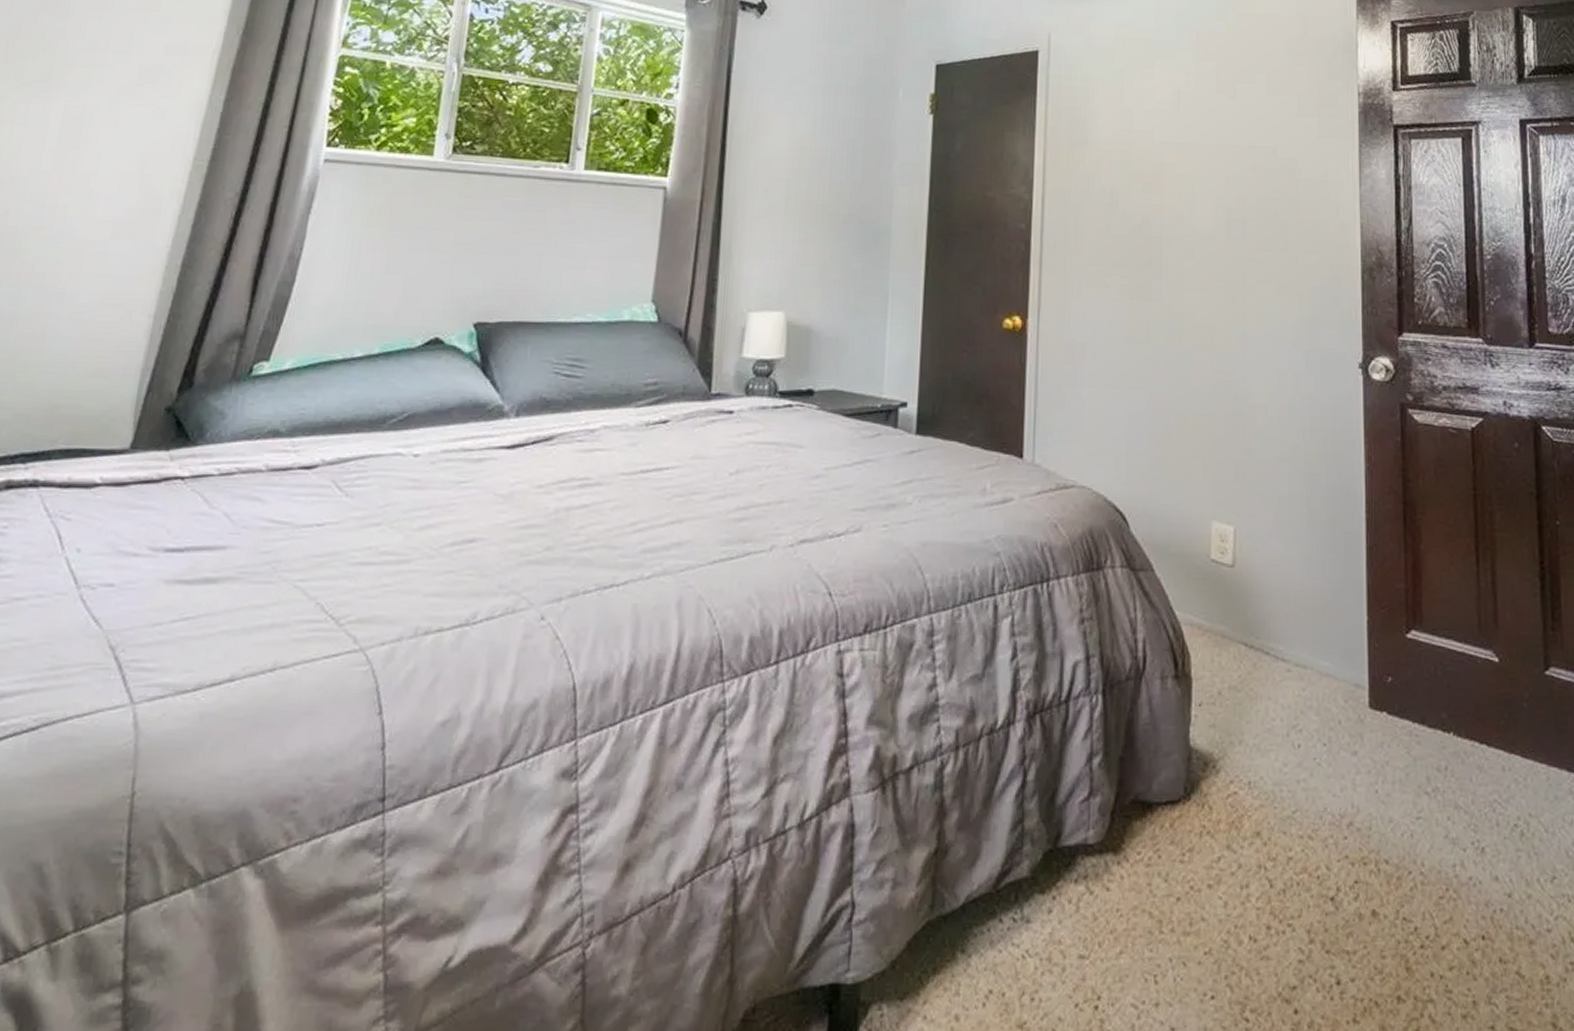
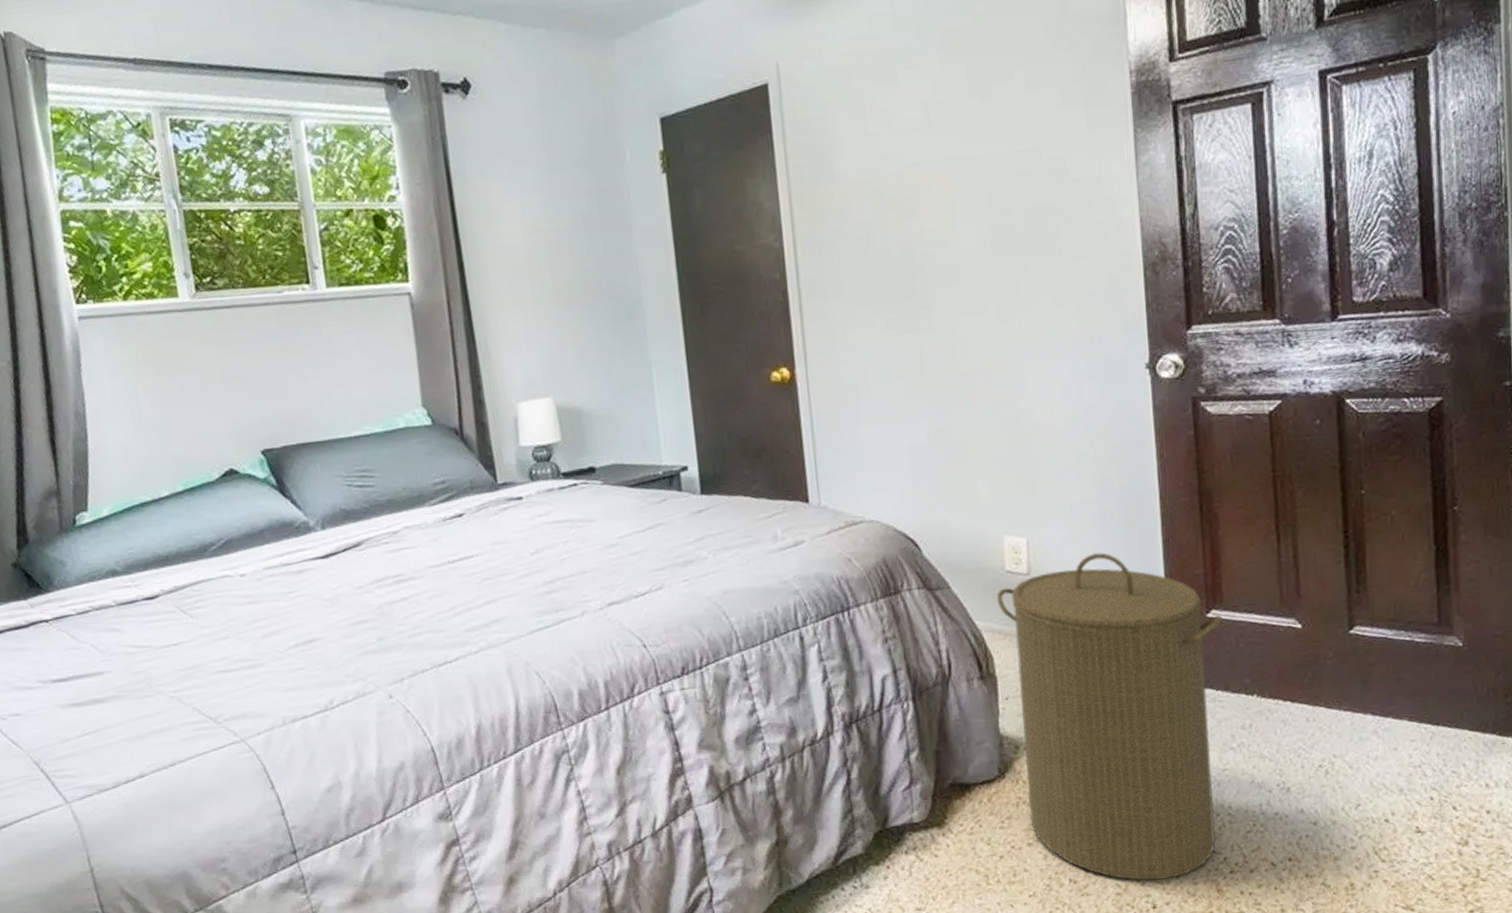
laundry hamper: none [1199,552,1423,949] -> present [996,552,1224,881]

